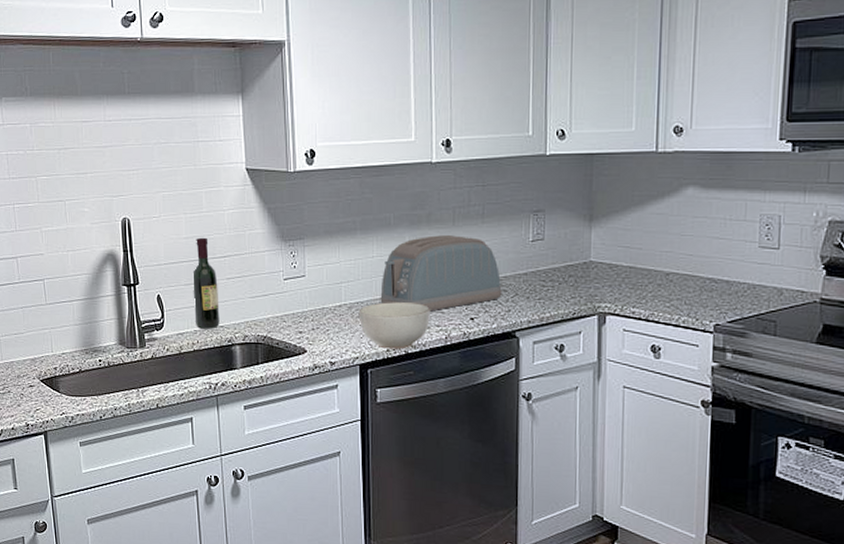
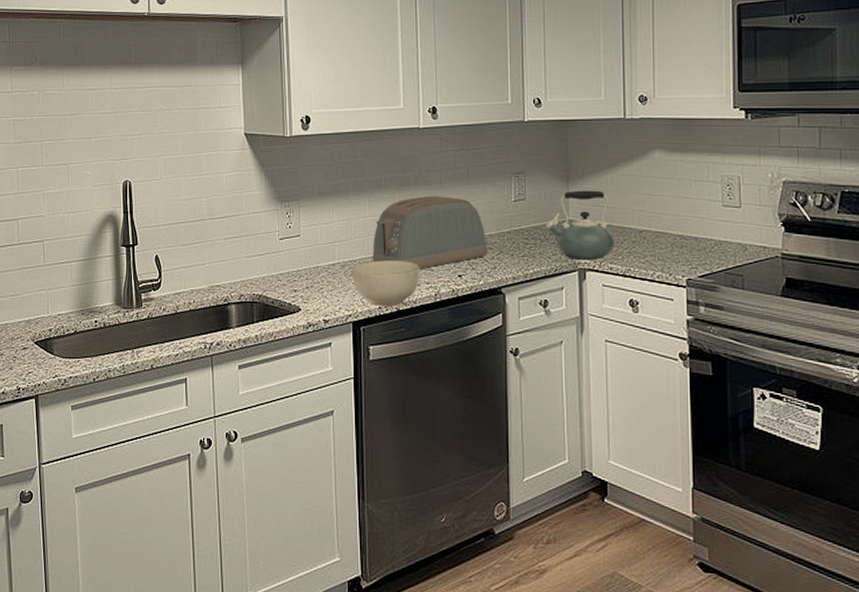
wine bottle: present [193,237,220,330] -> none [190,199,216,290]
kettle: none [565,229,639,303] -> present [546,190,615,260]

